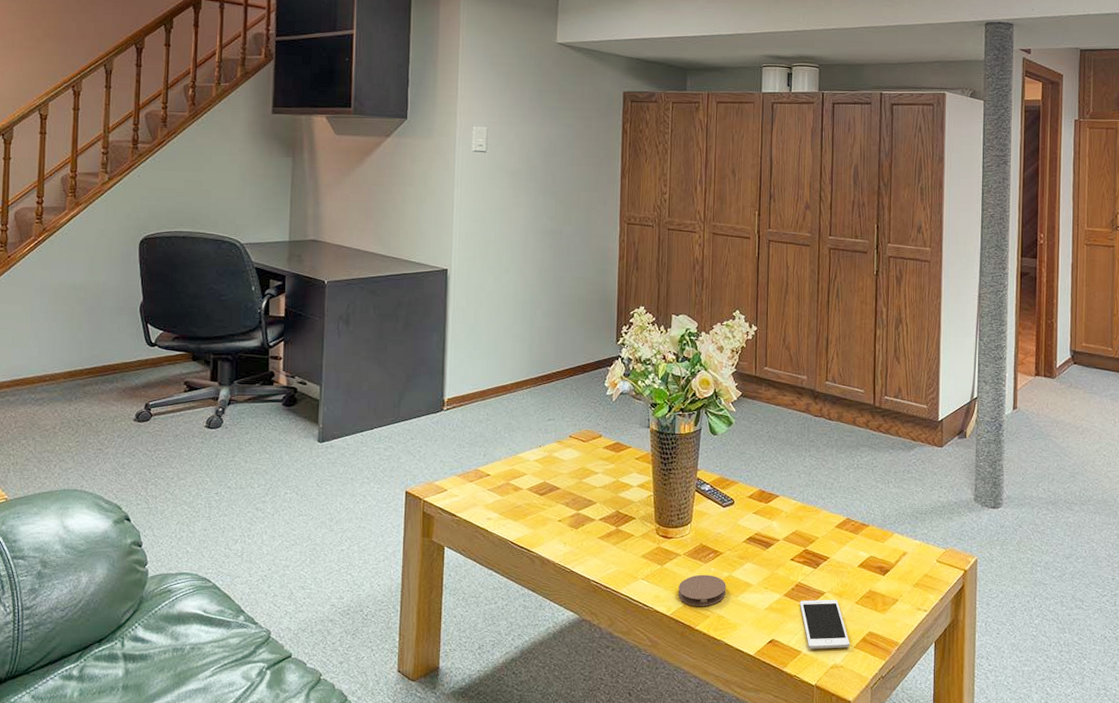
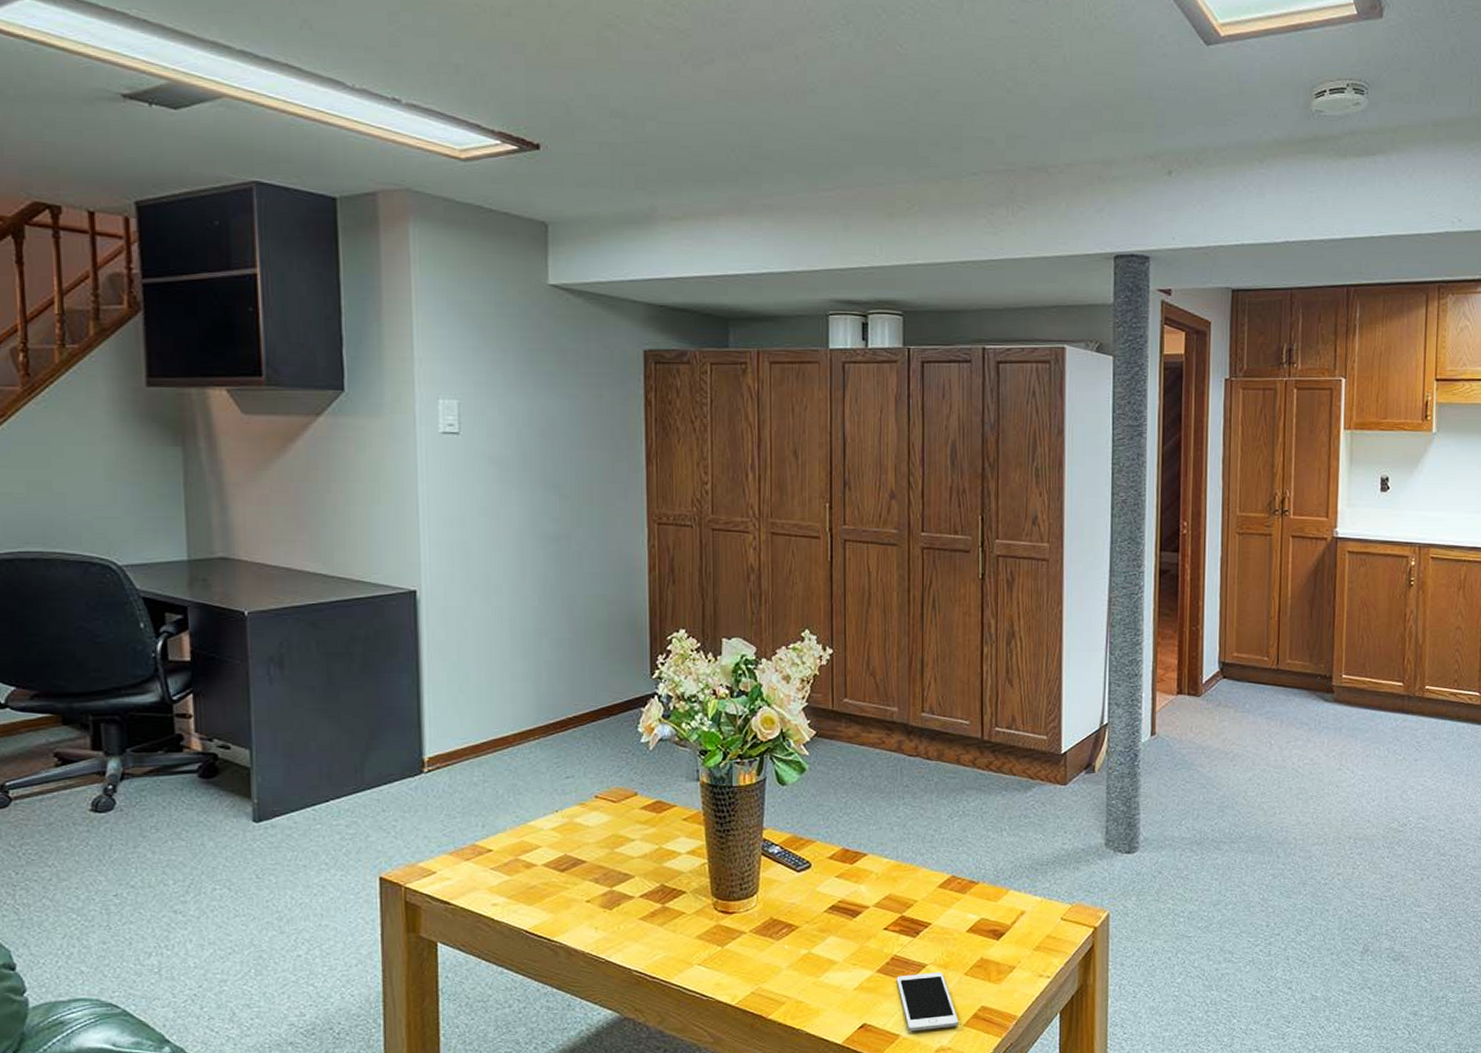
coaster: present [678,574,726,606] -> none [745,953,805,992]

